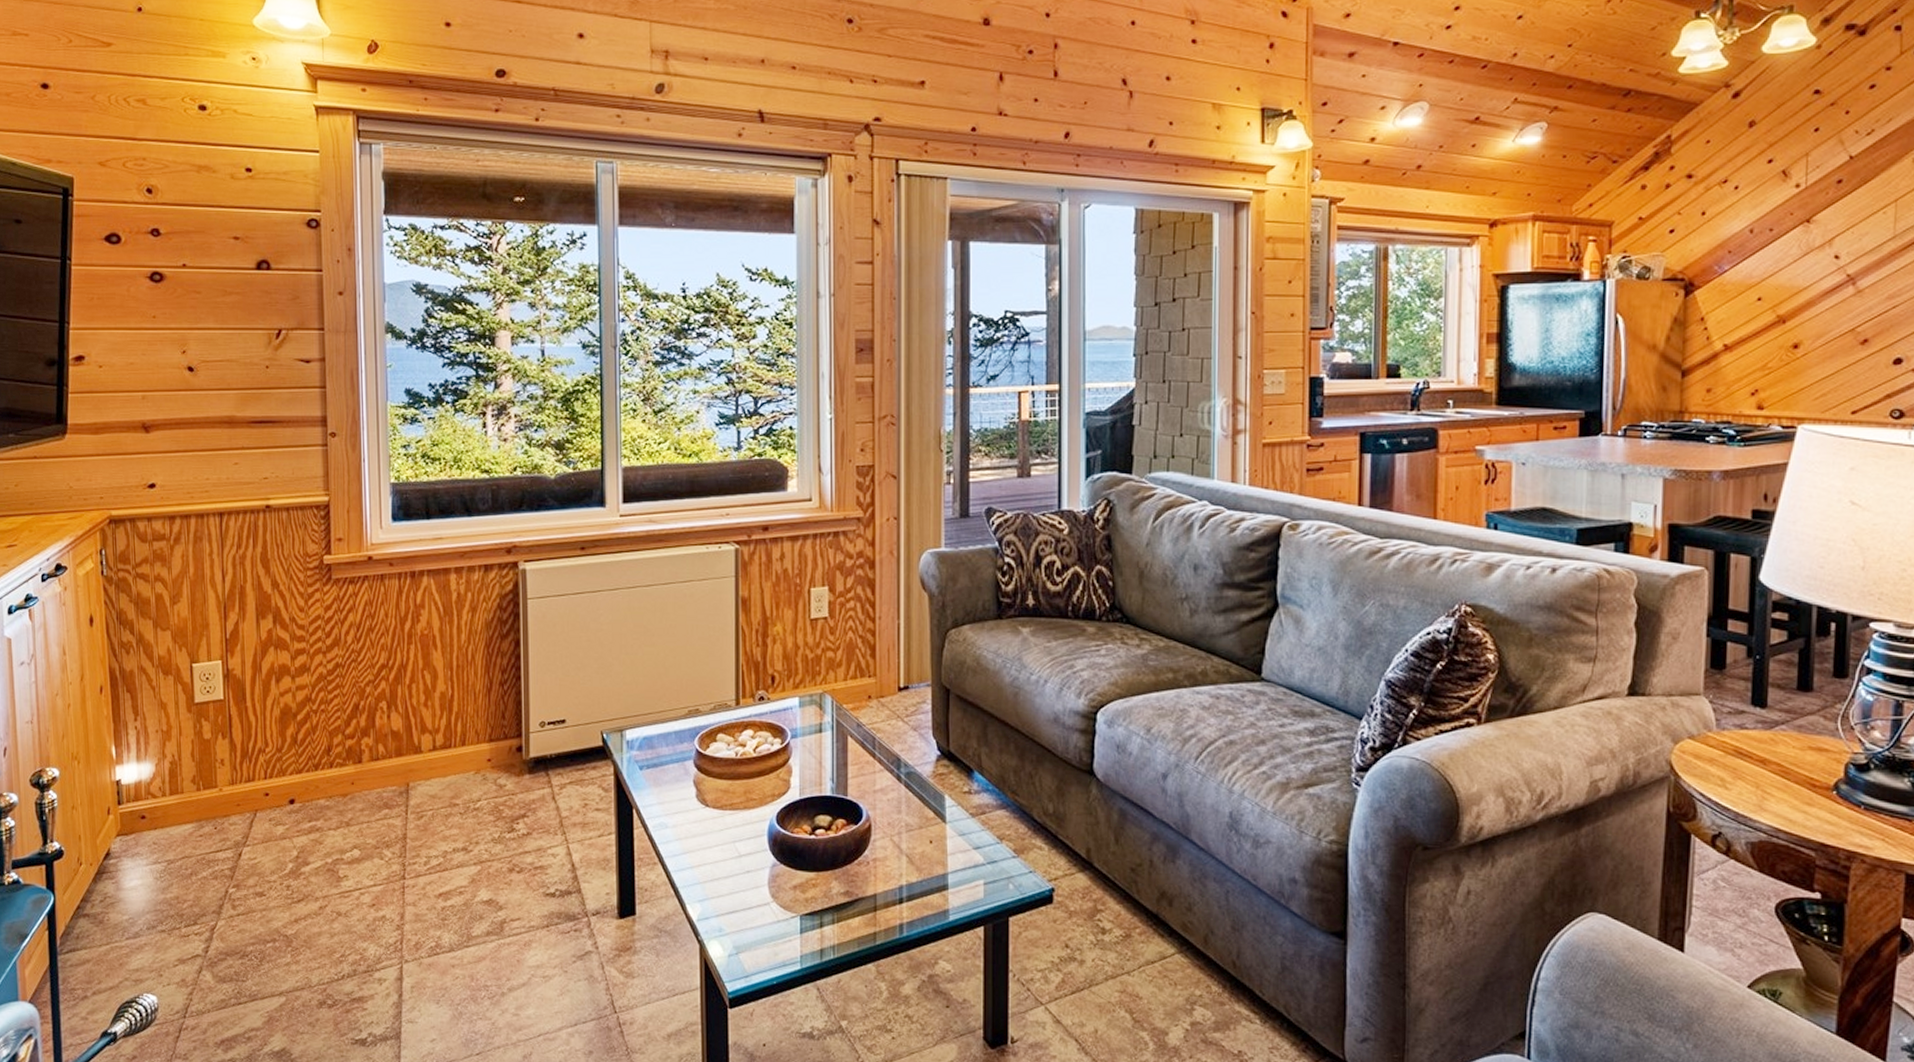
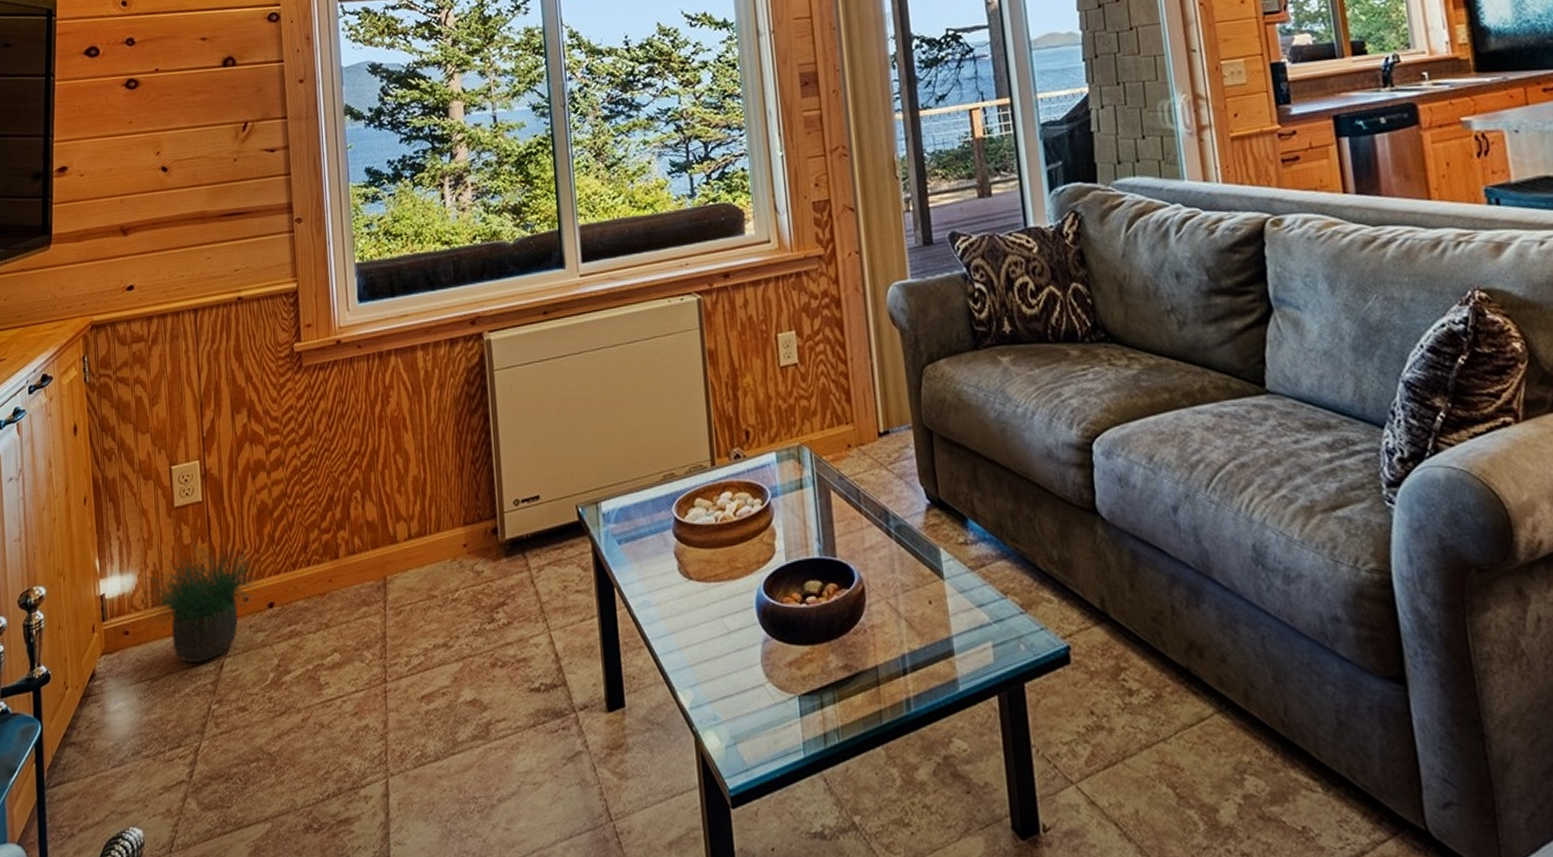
potted plant: none [145,715,293,850] -> present [128,516,271,664]

